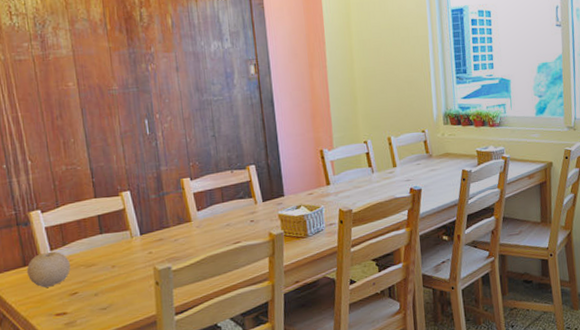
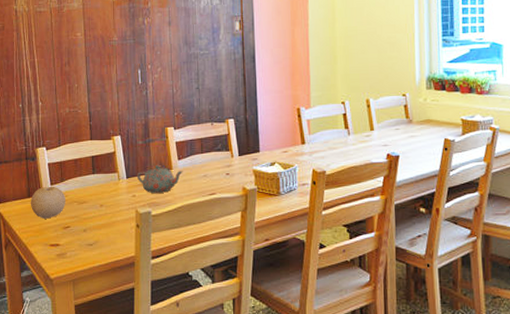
teapot: none [151,217,204,248] -> present [136,164,183,193]

